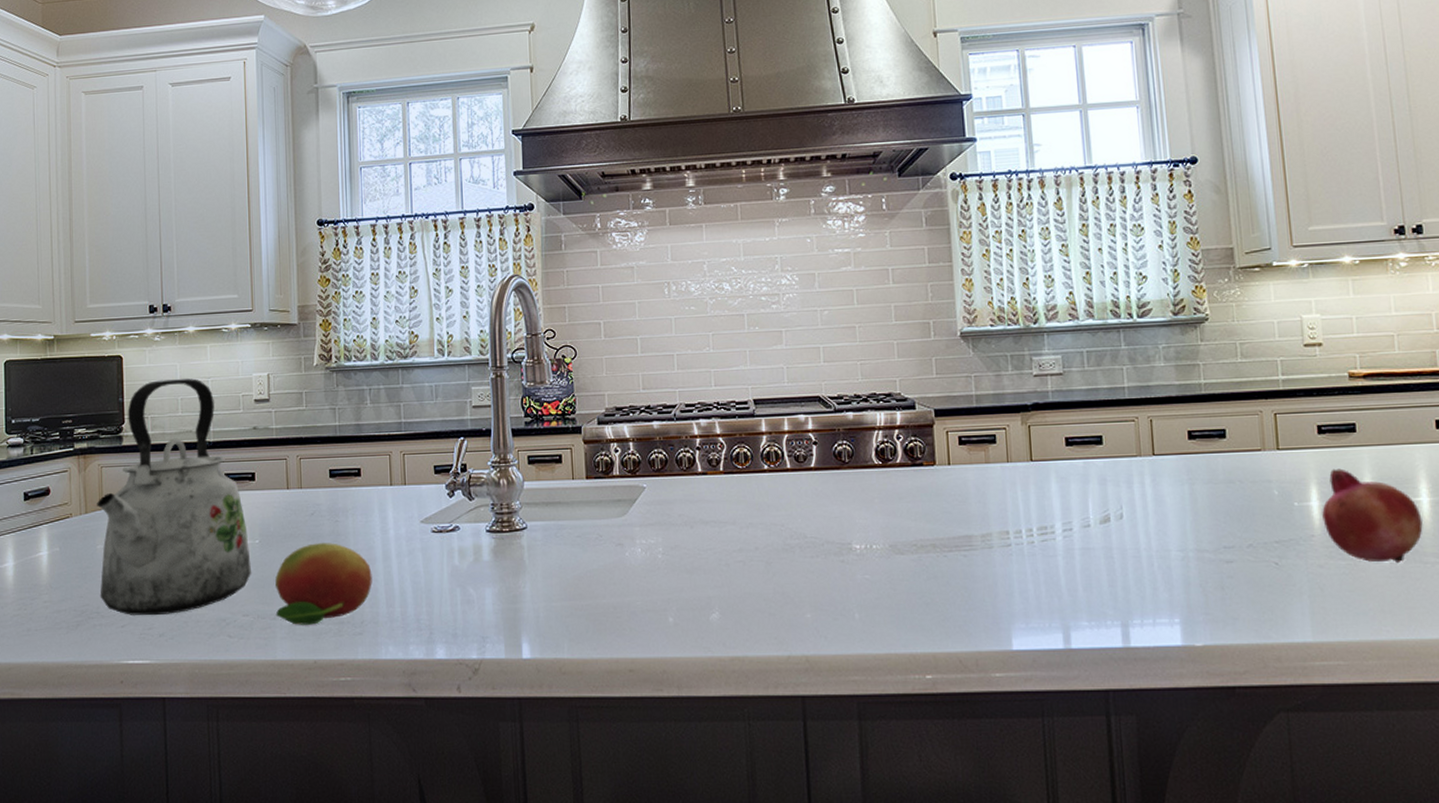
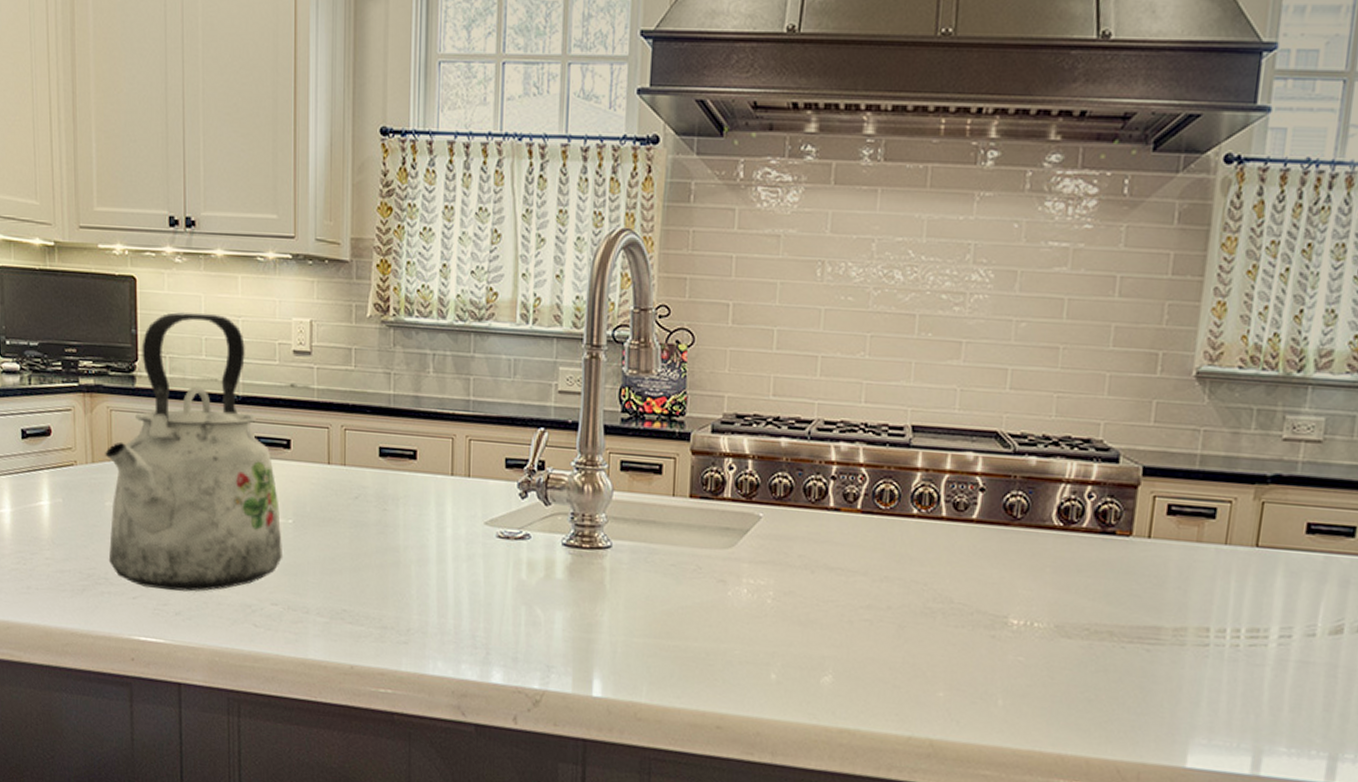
fruit: present [275,543,372,625] -> none [308,532,423,626]

